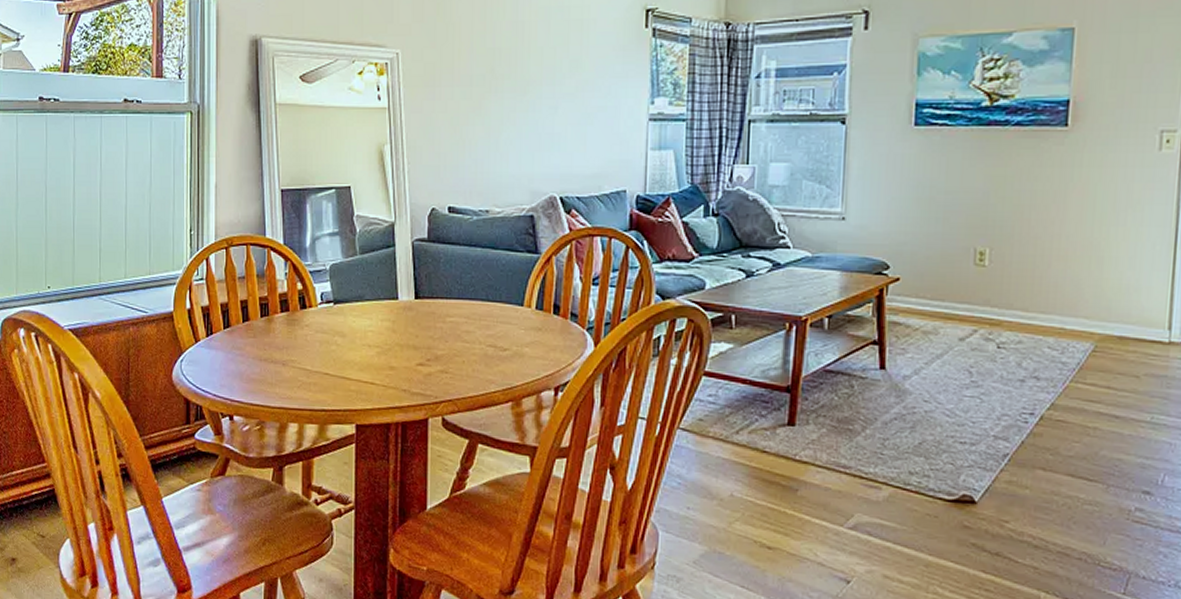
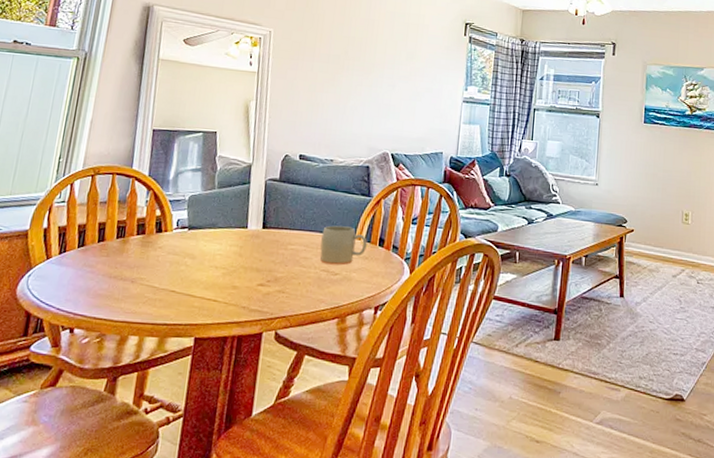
mug: none [484,291,539,339] -> present [320,225,367,266]

